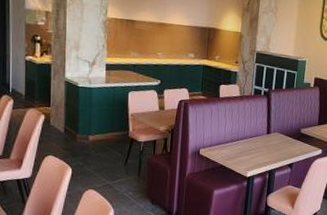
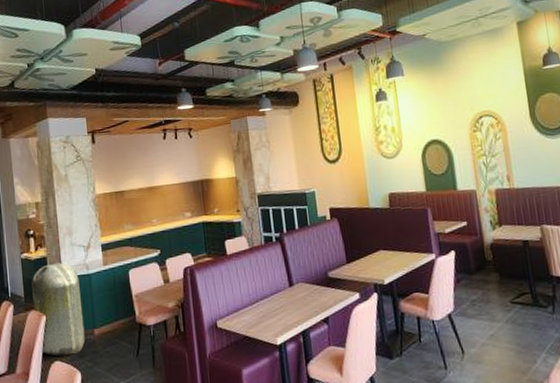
trash can: none [33,71,81,153] -> present [31,262,85,356]

